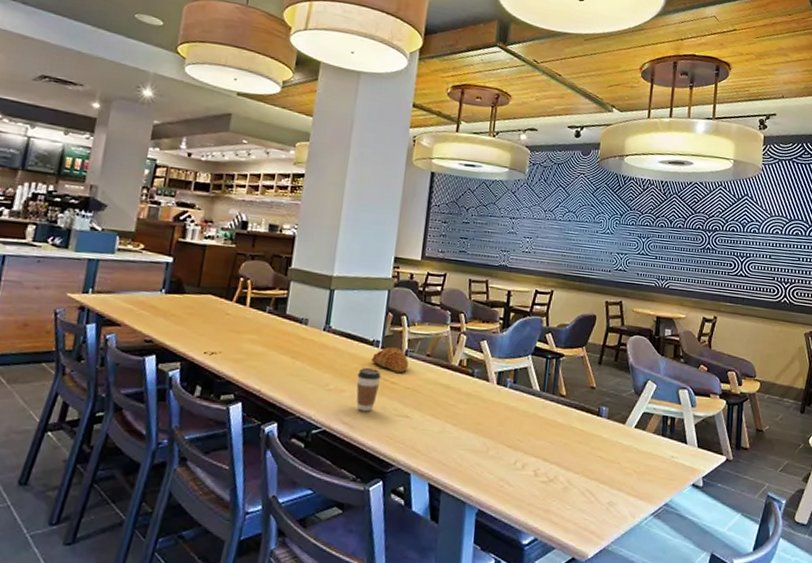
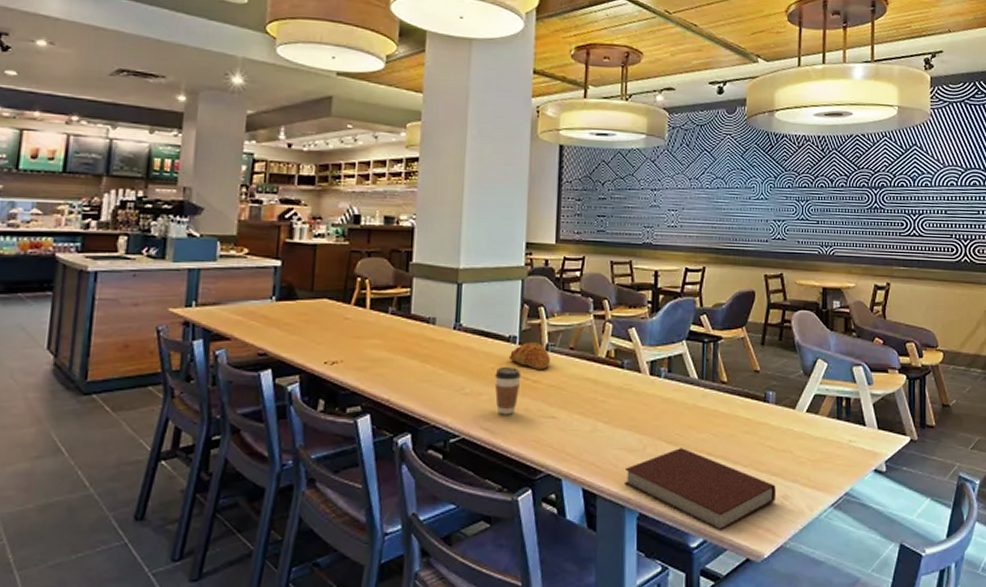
notebook: none [466,452,603,531] -> present [624,448,776,532]

